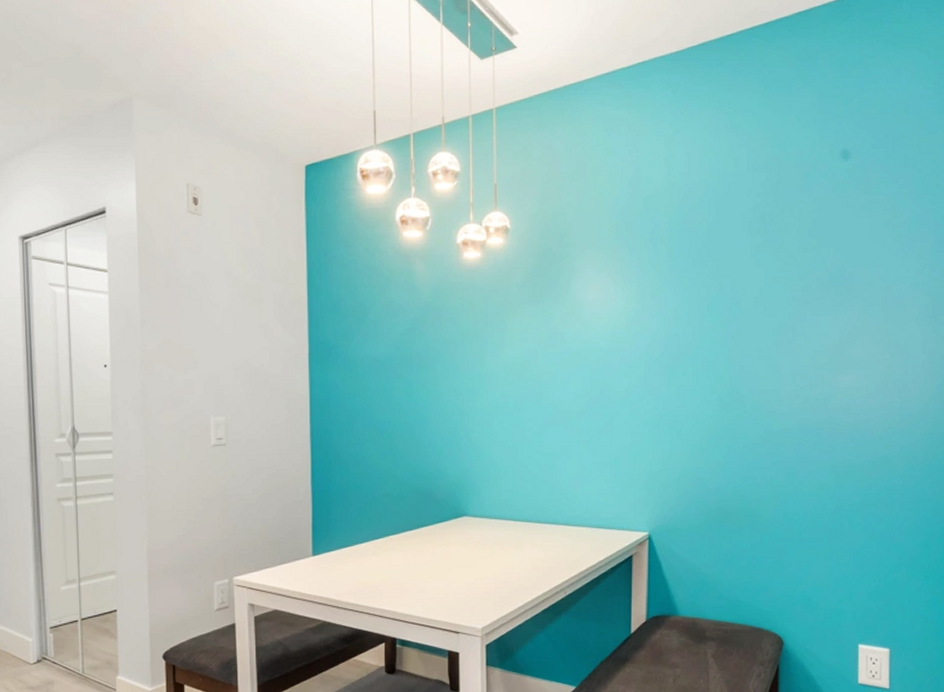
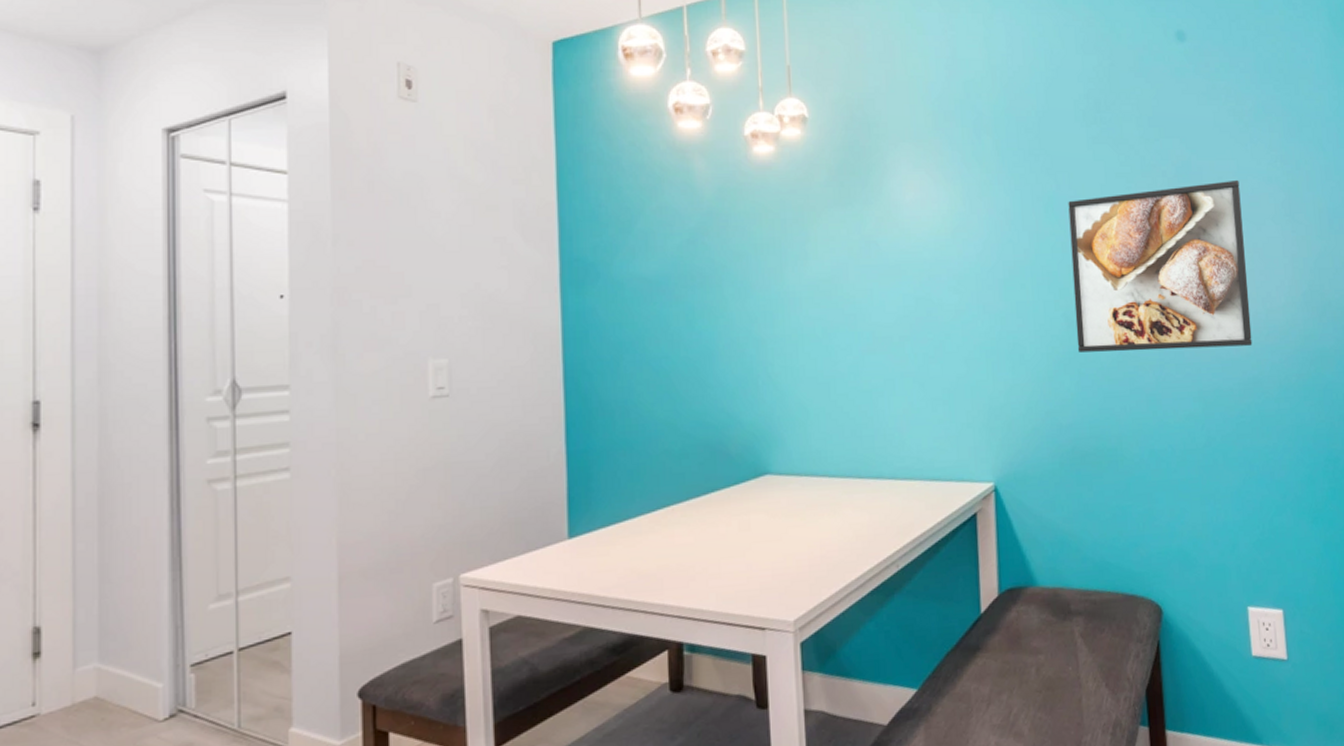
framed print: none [728,284,888,431] -> present [1068,179,1253,352]

